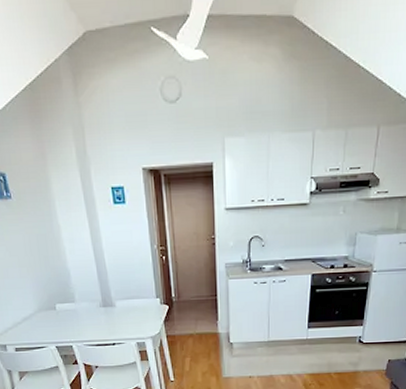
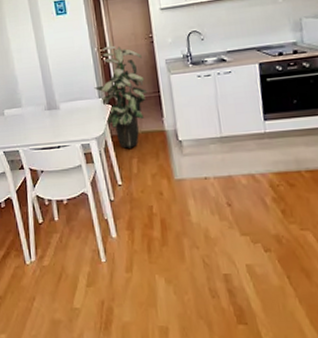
indoor plant: none [152,243,205,348] -> present [94,45,148,149]

